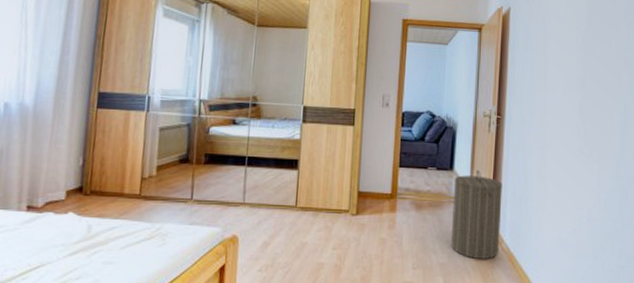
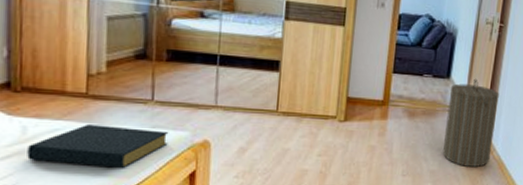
hardback book: none [89,221,204,264] -> present [27,123,169,169]

